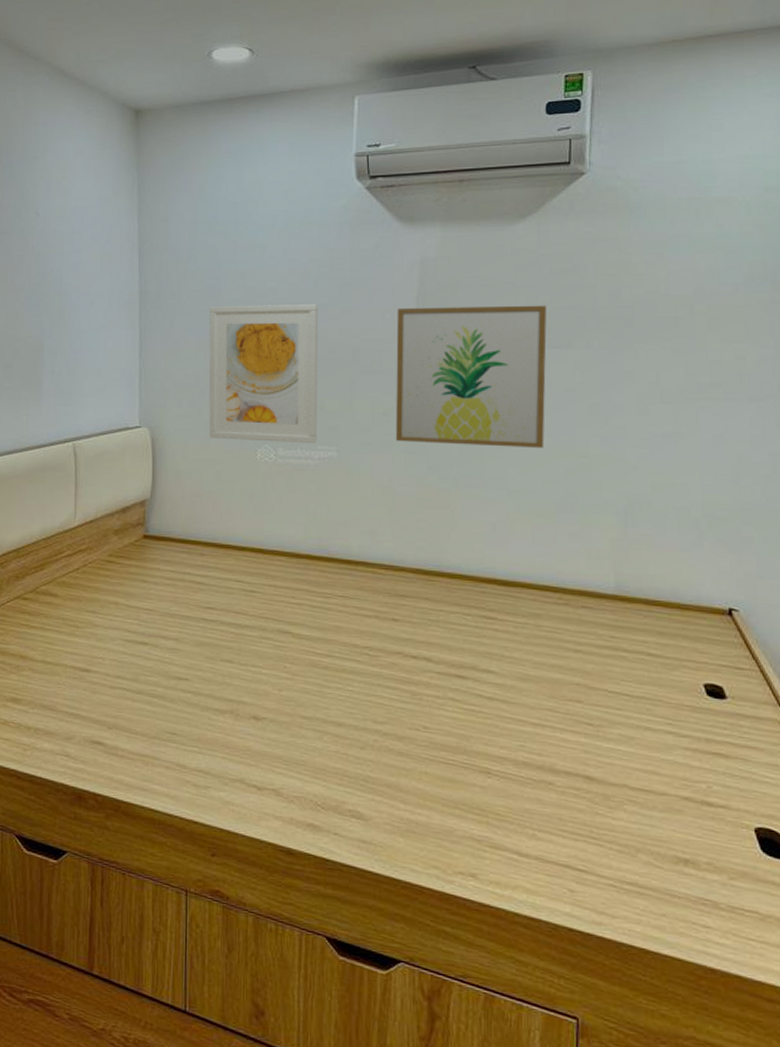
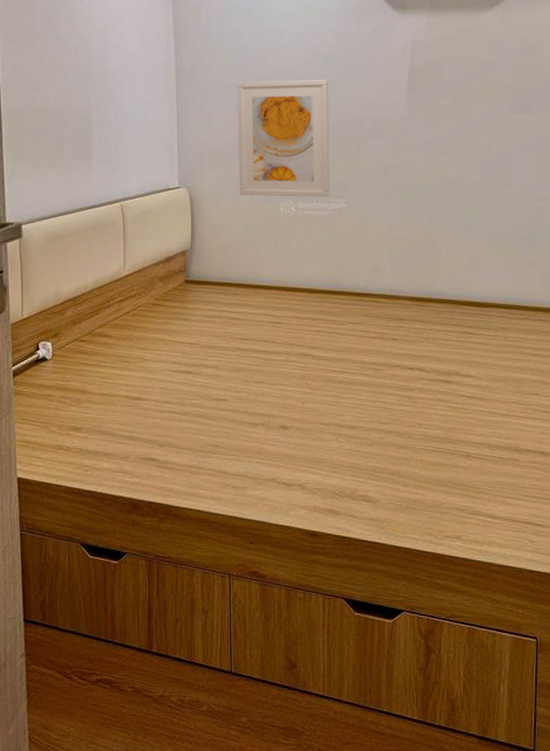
wall art: present [396,305,547,448] -> none [393,79,511,195]

